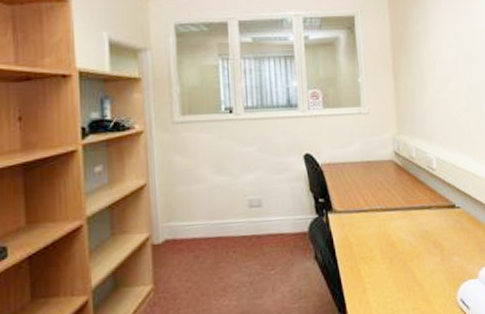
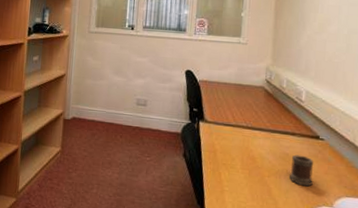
mug: none [432,229,456,263] -> present [289,154,314,187]

